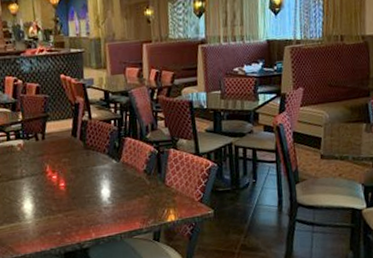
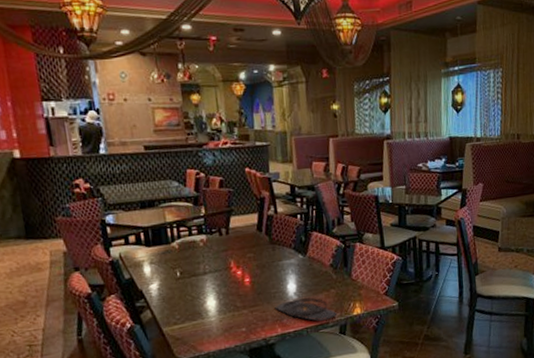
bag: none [88,203,151,228] -> present [274,298,338,322]

